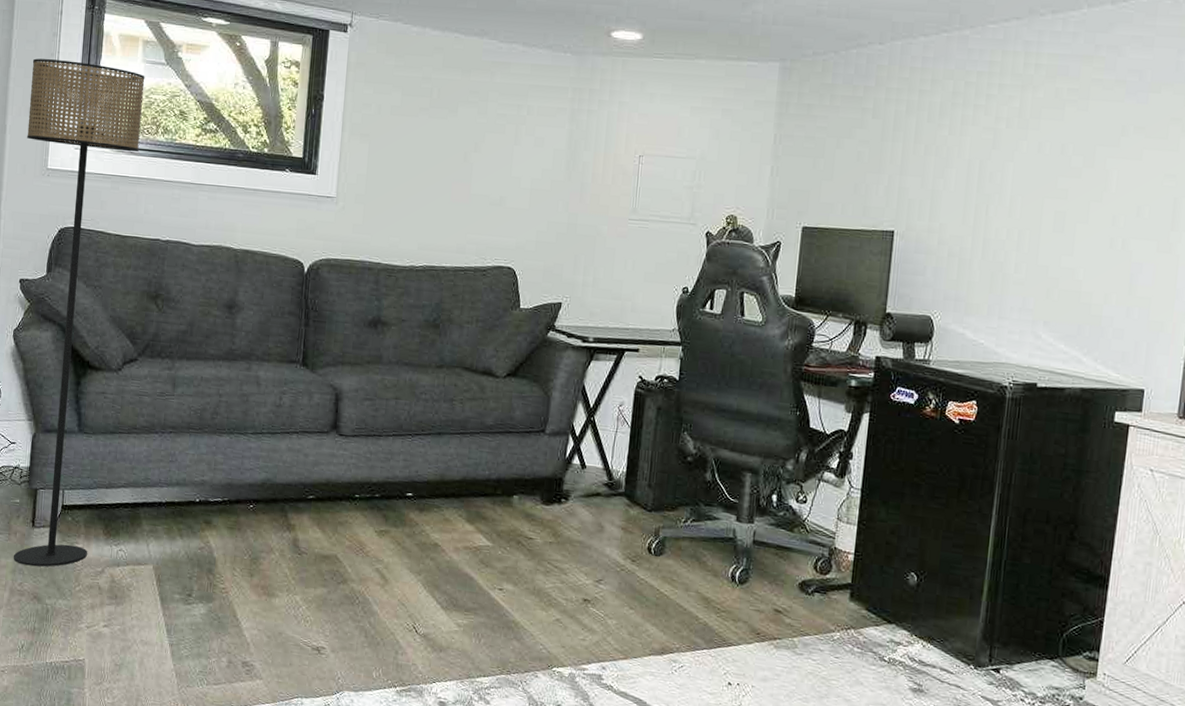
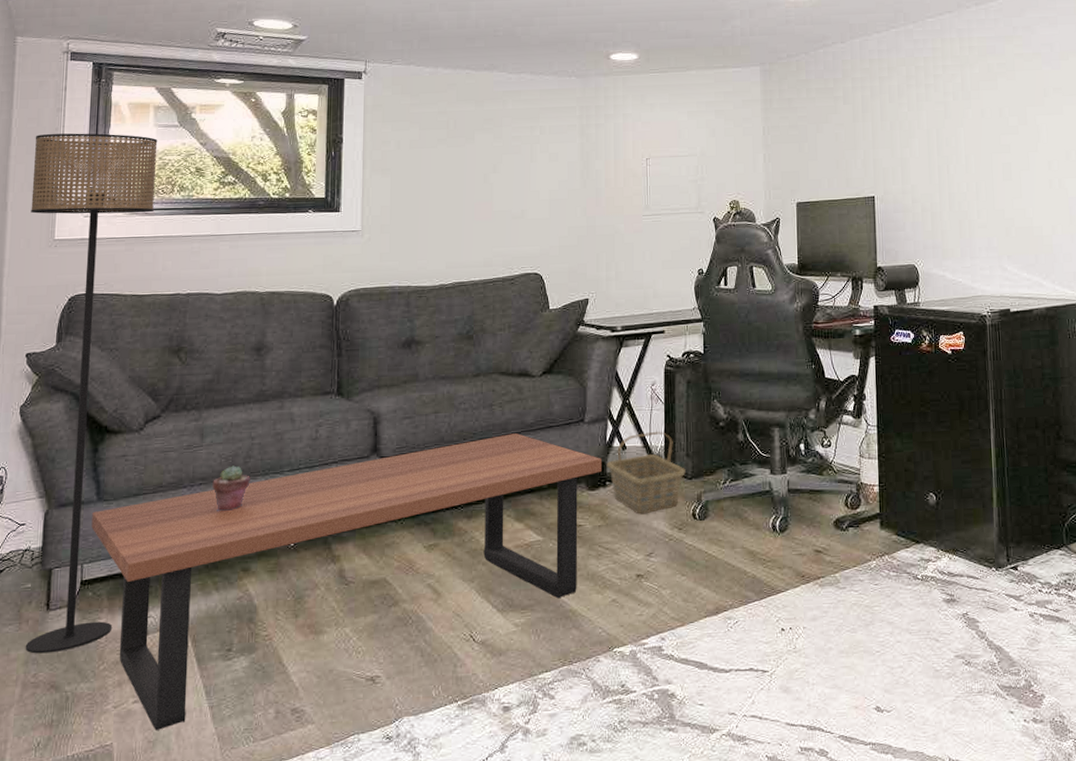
coffee table: none [72,432,559,656] -> present [91,433,602,730]
potted succulent: none [181,419,216,463] -> present [212,465,250,512]
basket: none [563,454,646,539] -> present [606,431,686,515]

